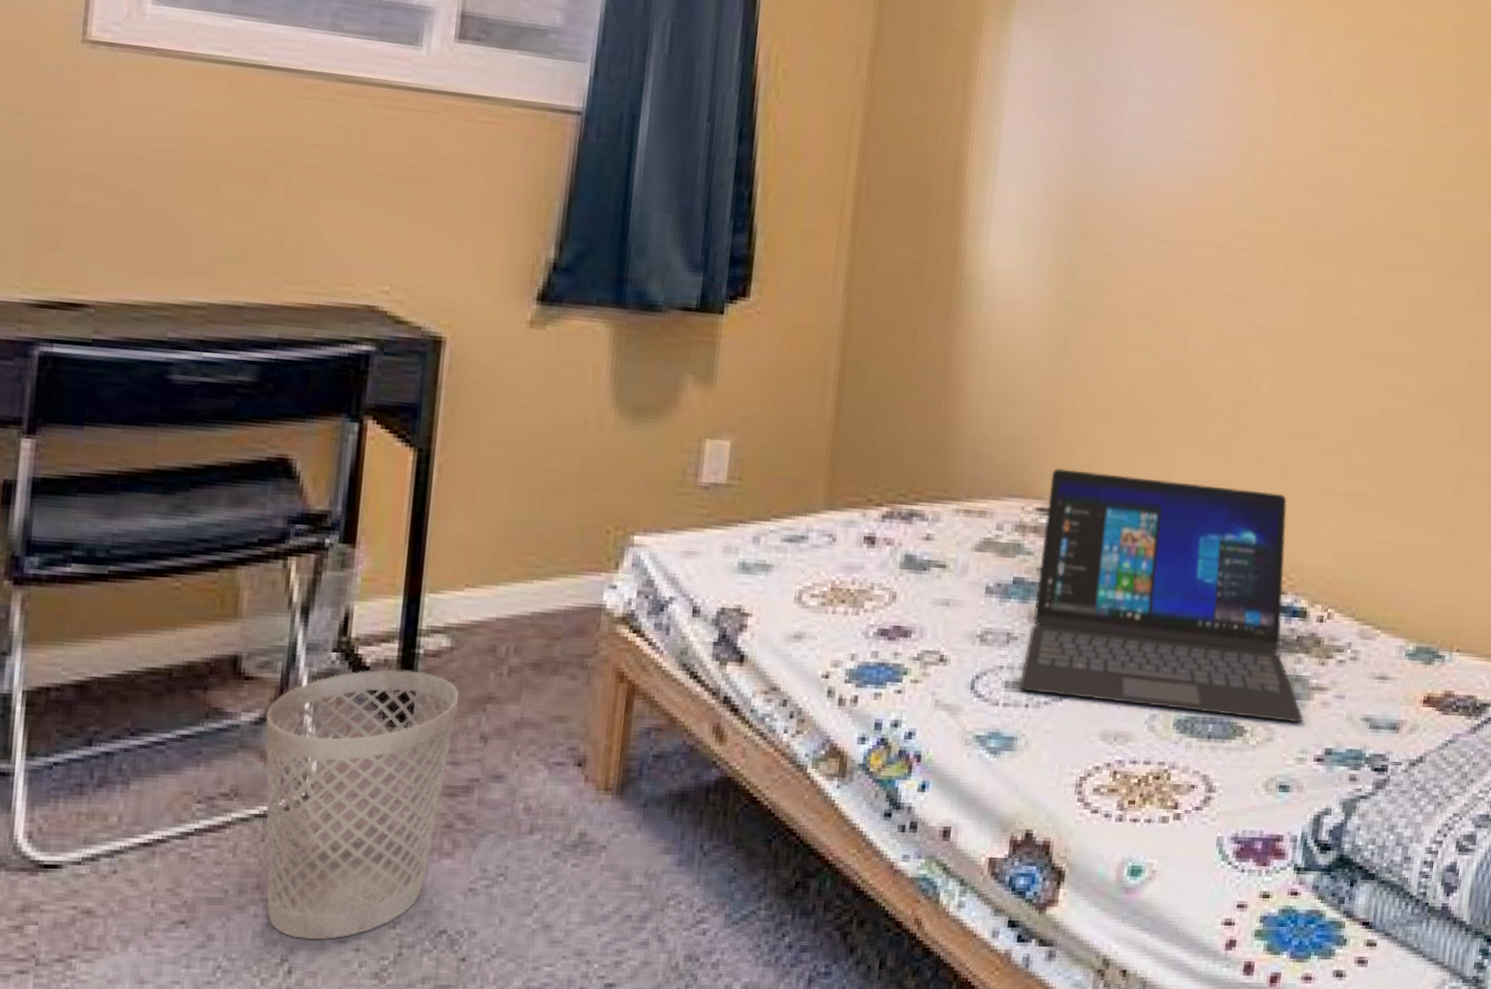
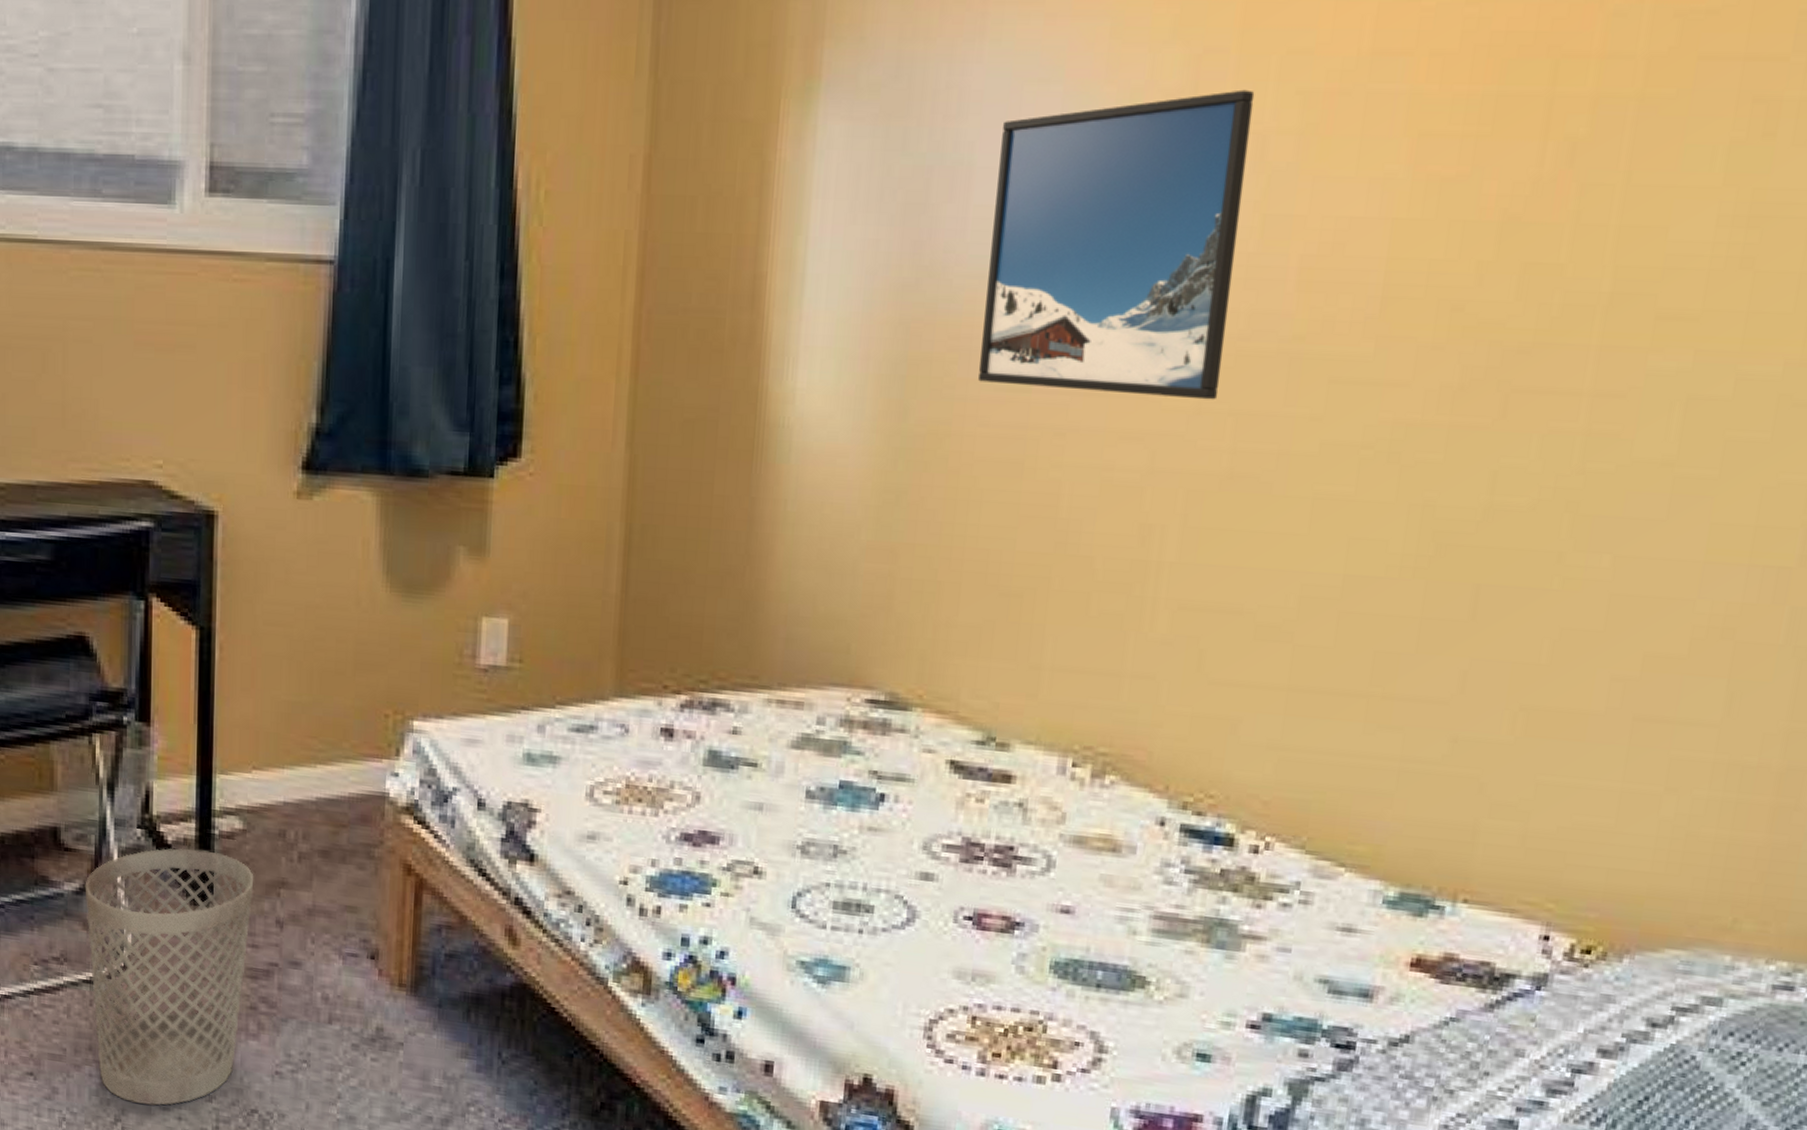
laptop: present [1019,468,1303,723] -> none [851,652,1230,978]
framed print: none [1129,47,1324,275] -> present [978,89,1255,400]

